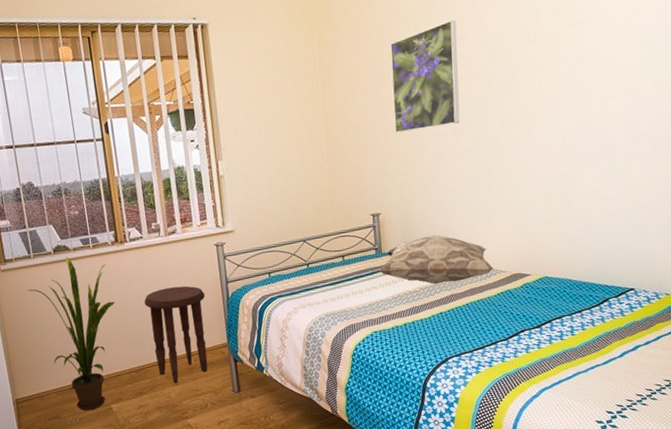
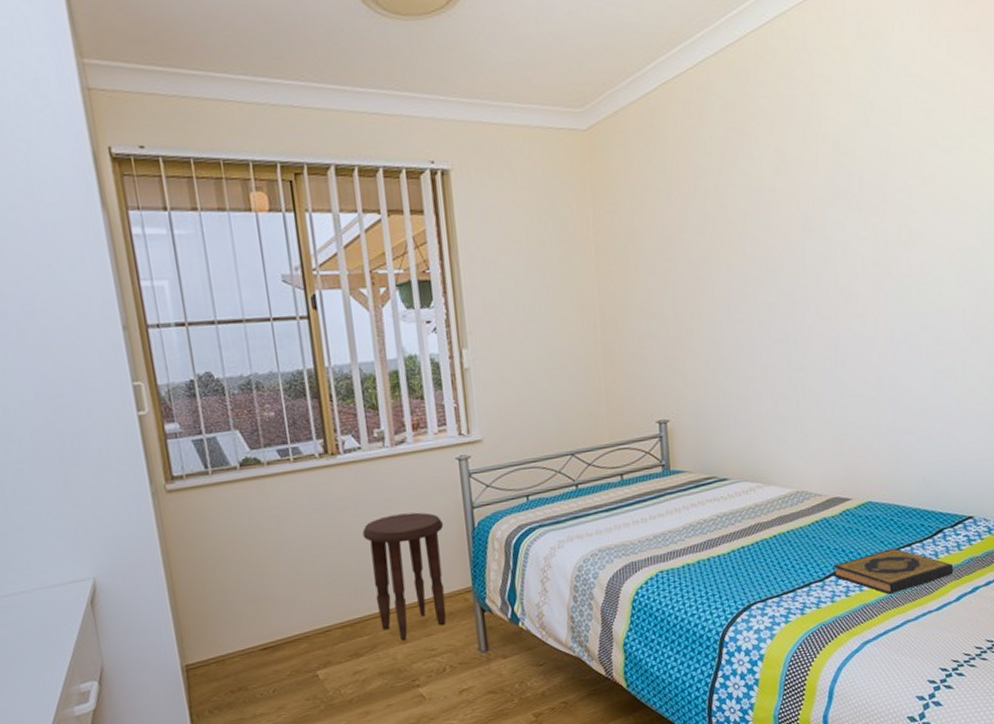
house plant: present [28,257,115,411] -> none [204,473,324,680]
decorative pillow: present [379,235,494,284] -> none [666,449,807,511]
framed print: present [390,19,460,133] -> none [682,177,768,318]
hardback book: none [515,314,618,351] -> present [833,548,954,594]

